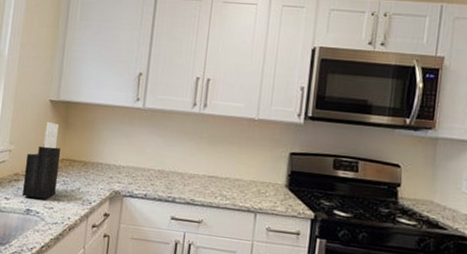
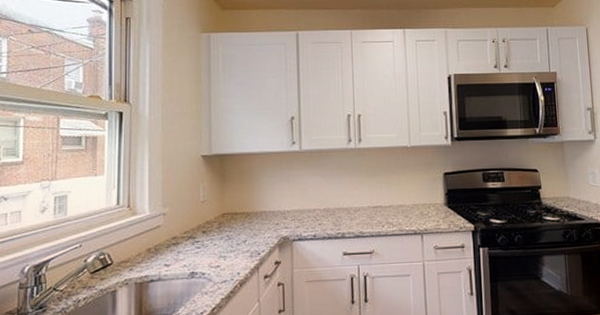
knife block: present [22,121,60,199] -> none [183,177,220,260]

